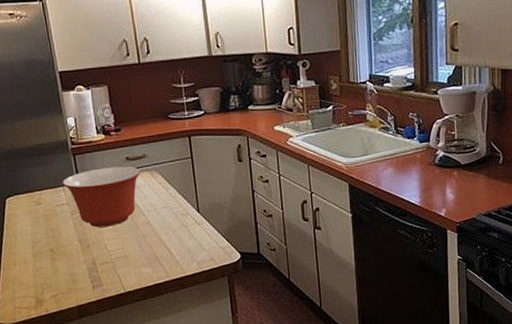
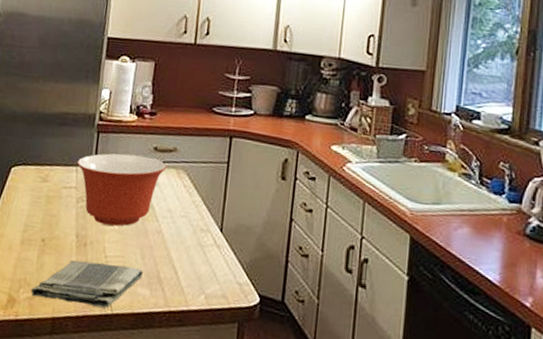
dish towel: none [53,254,143,294] -> present [31,259,143,308]

